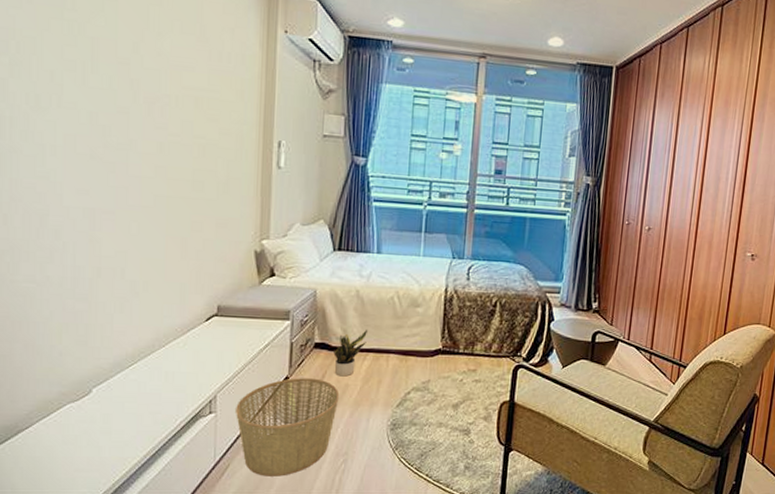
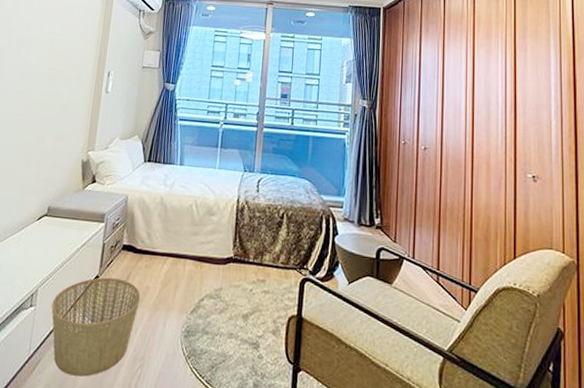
potted plant: present [333,330,367,377] -> none [138,235,168,279]

